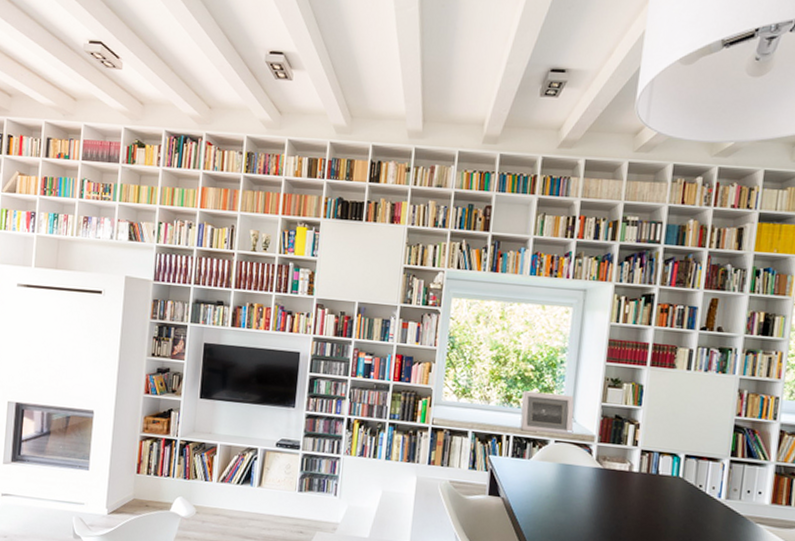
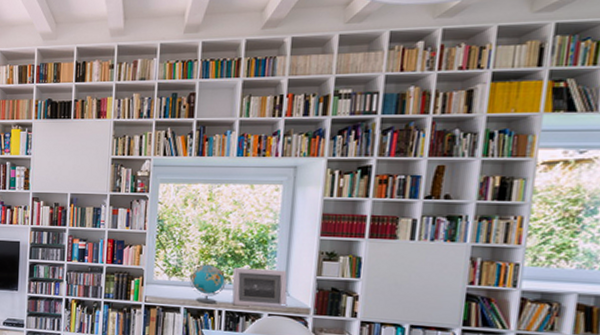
globe: none [479,386,515,429] -> present [190,264,226,304]

